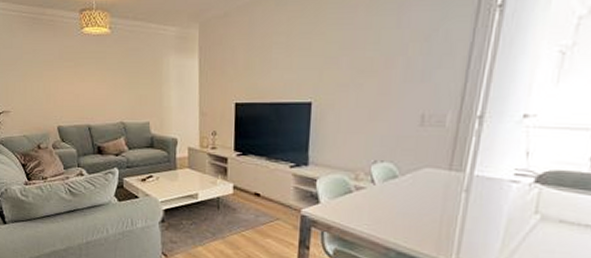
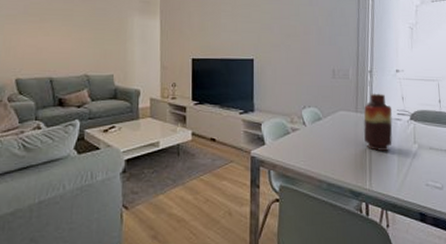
vase: none [457,145,506,220] -> present [363,93,393,151]

